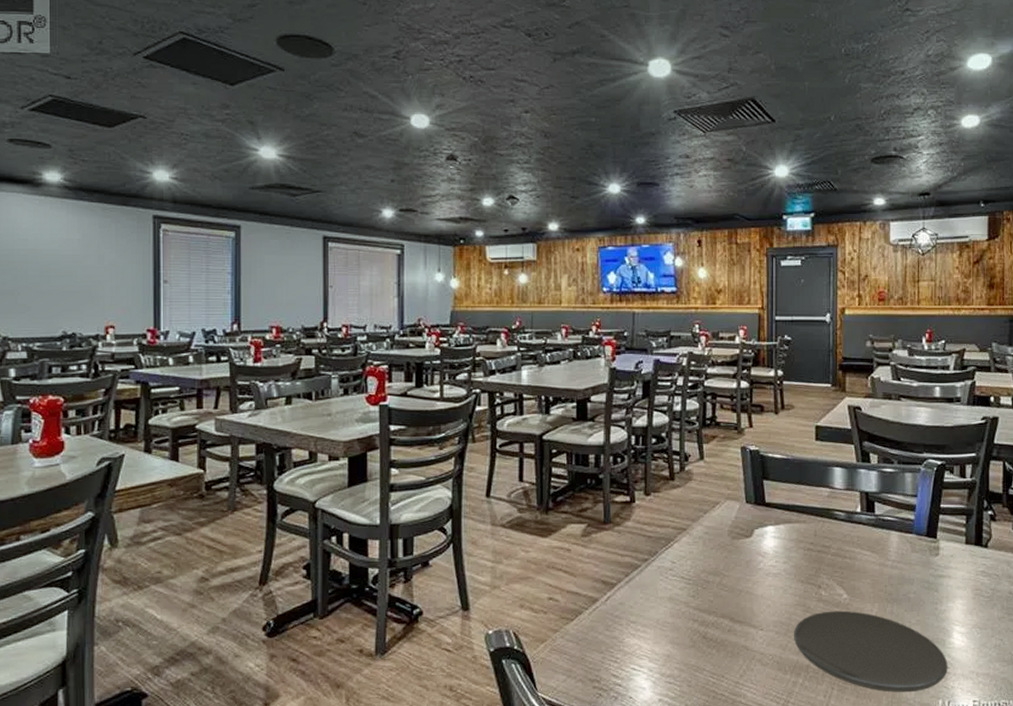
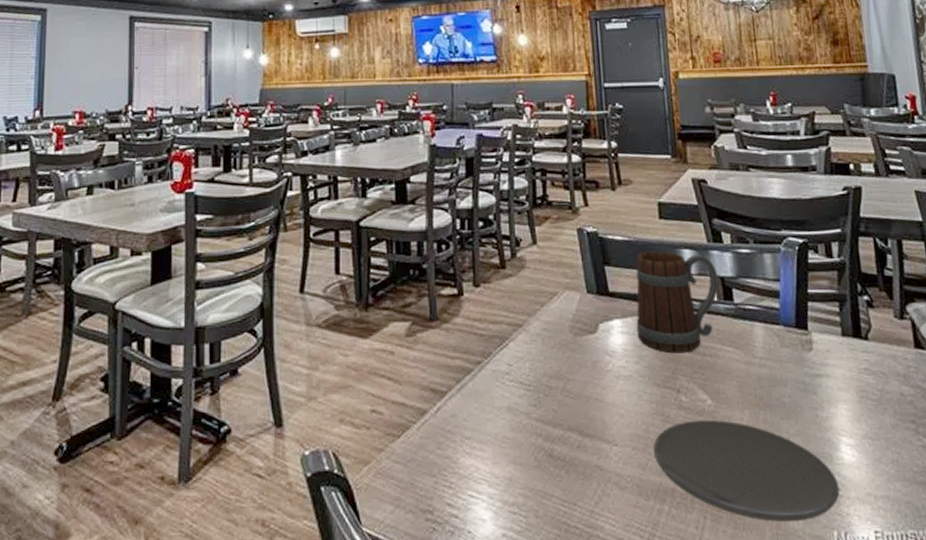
beer mug: none [787,468,863,556] -> present [636,250,719,354]

